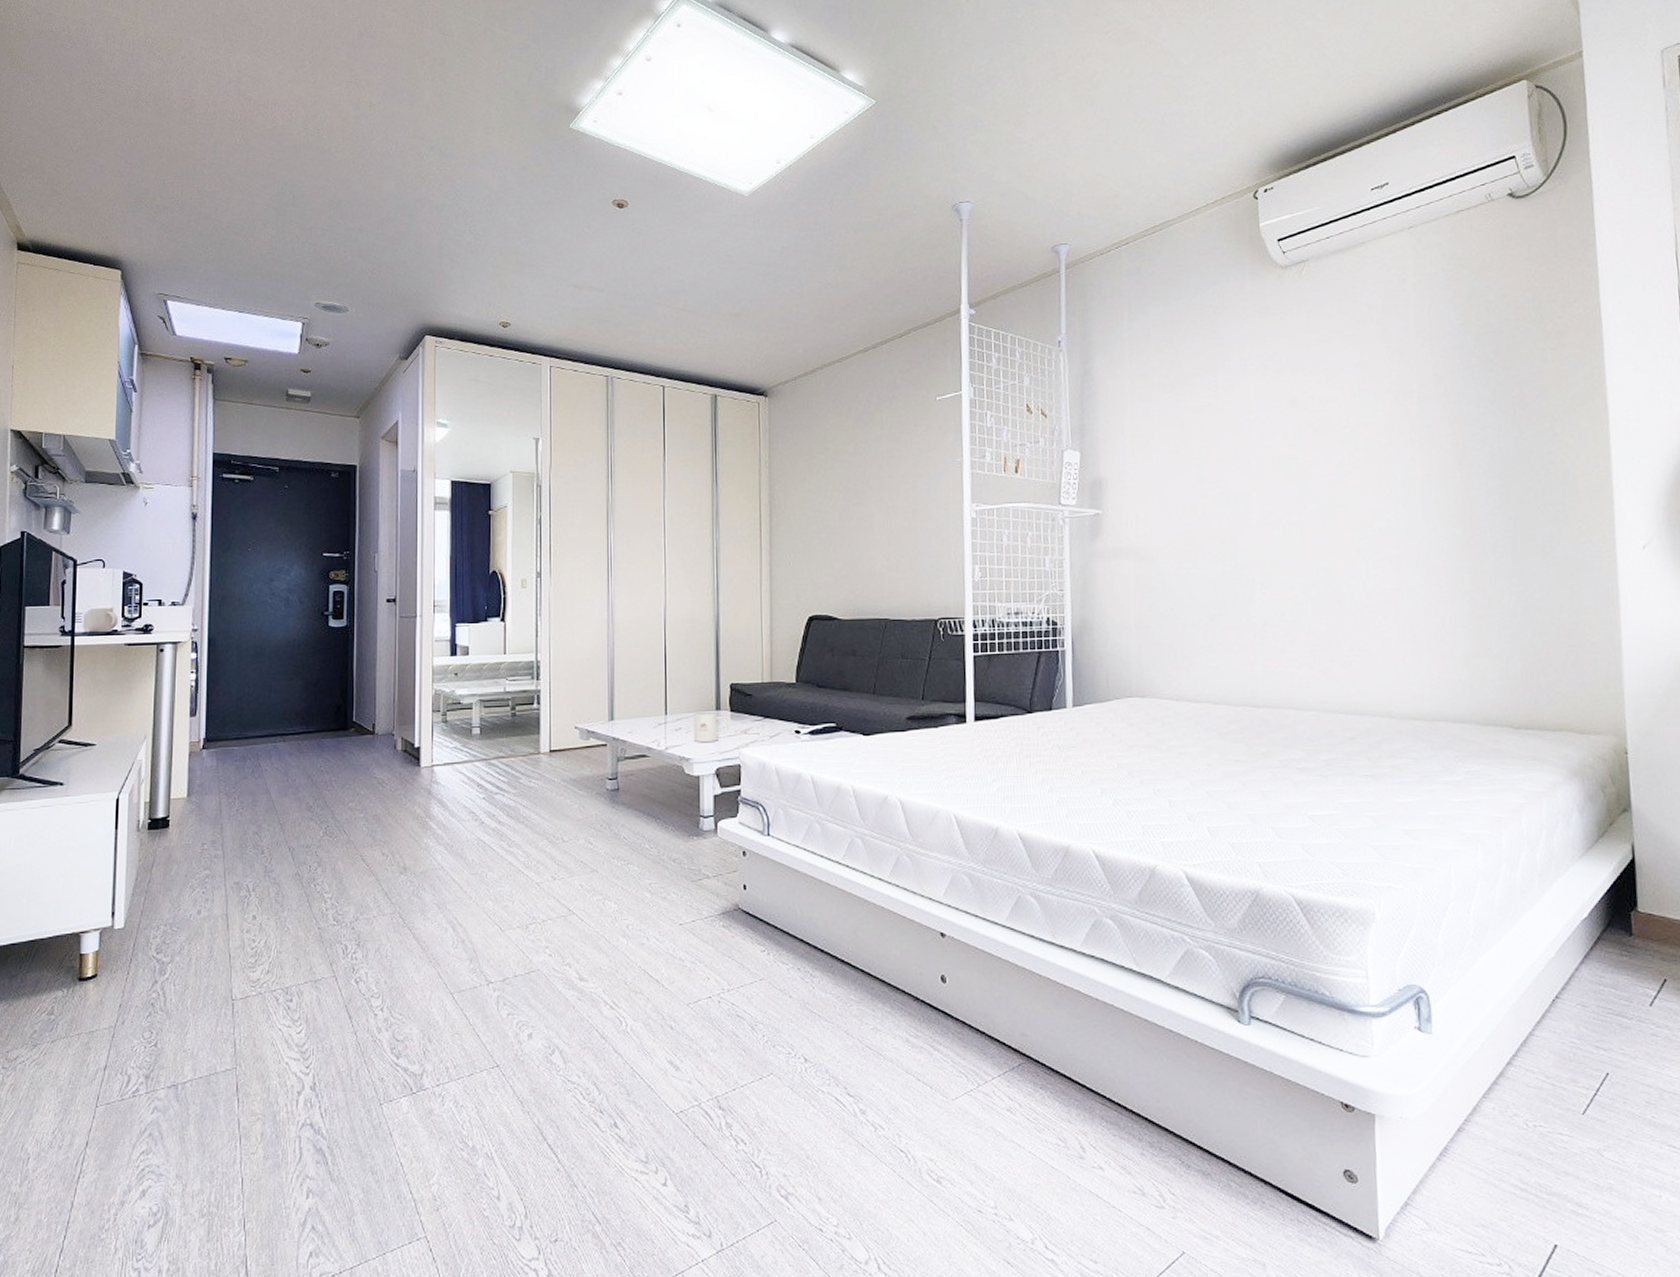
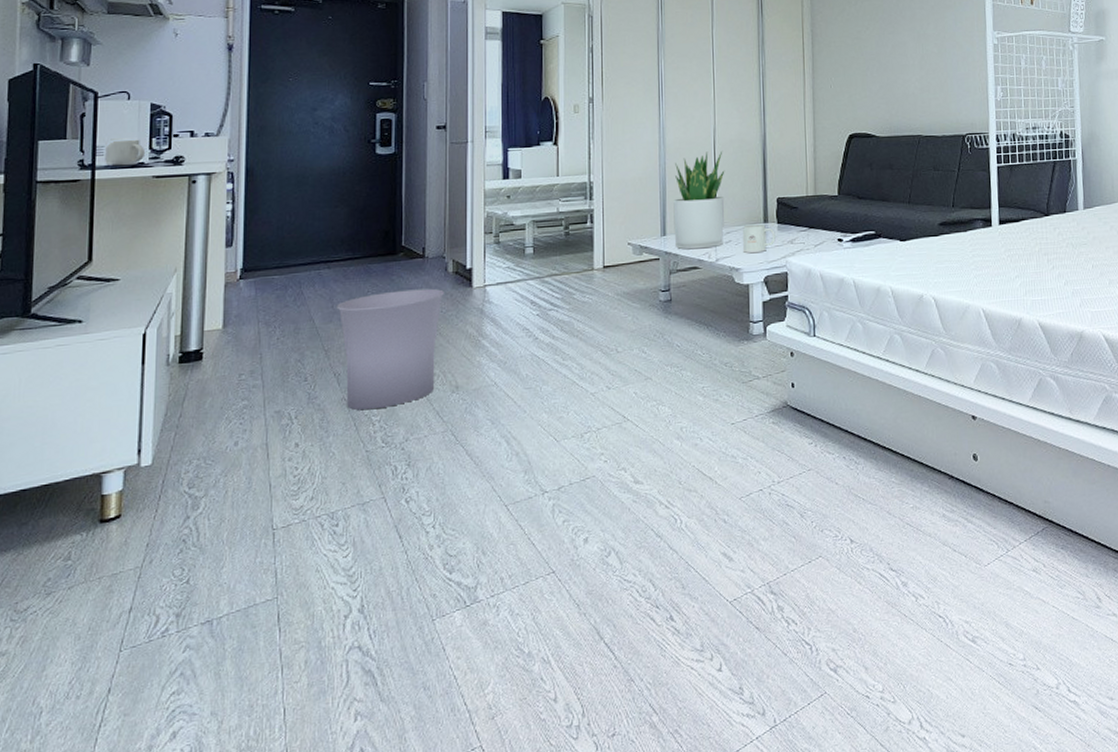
waste bin: none [291,766,393,887] -> present [336,288,444,410]
planter: none [622,631,676,736] -> present [673,151,725,250]

